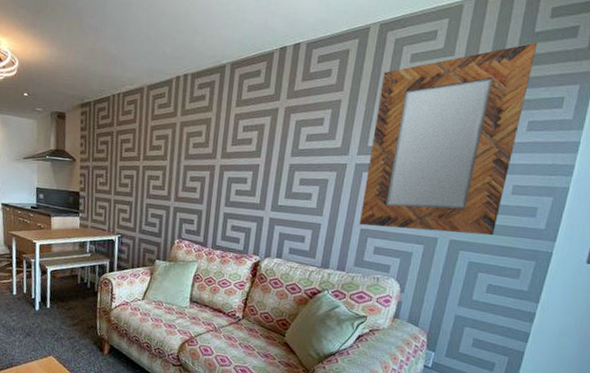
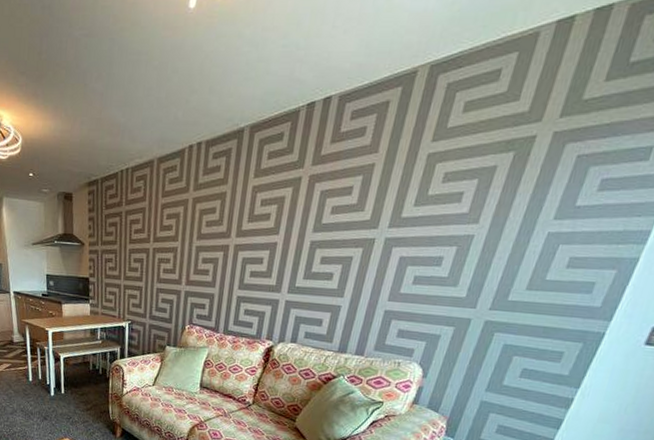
home mirror: present [359,42,538,236] -> none [383,76,631,316]

